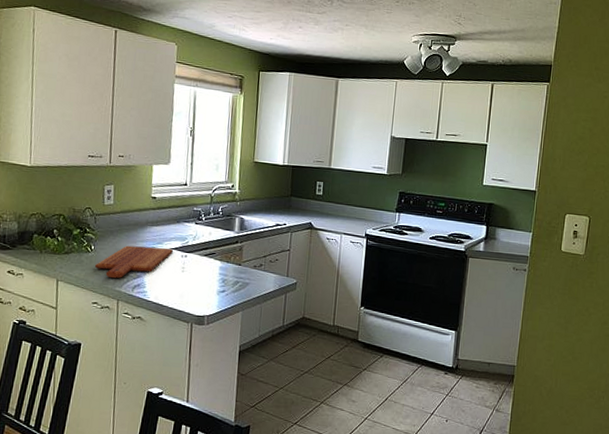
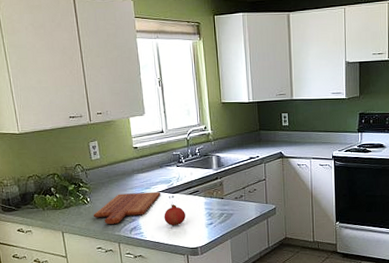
fruit: none [172,264,197,289] -> present [164,204,186,226]

